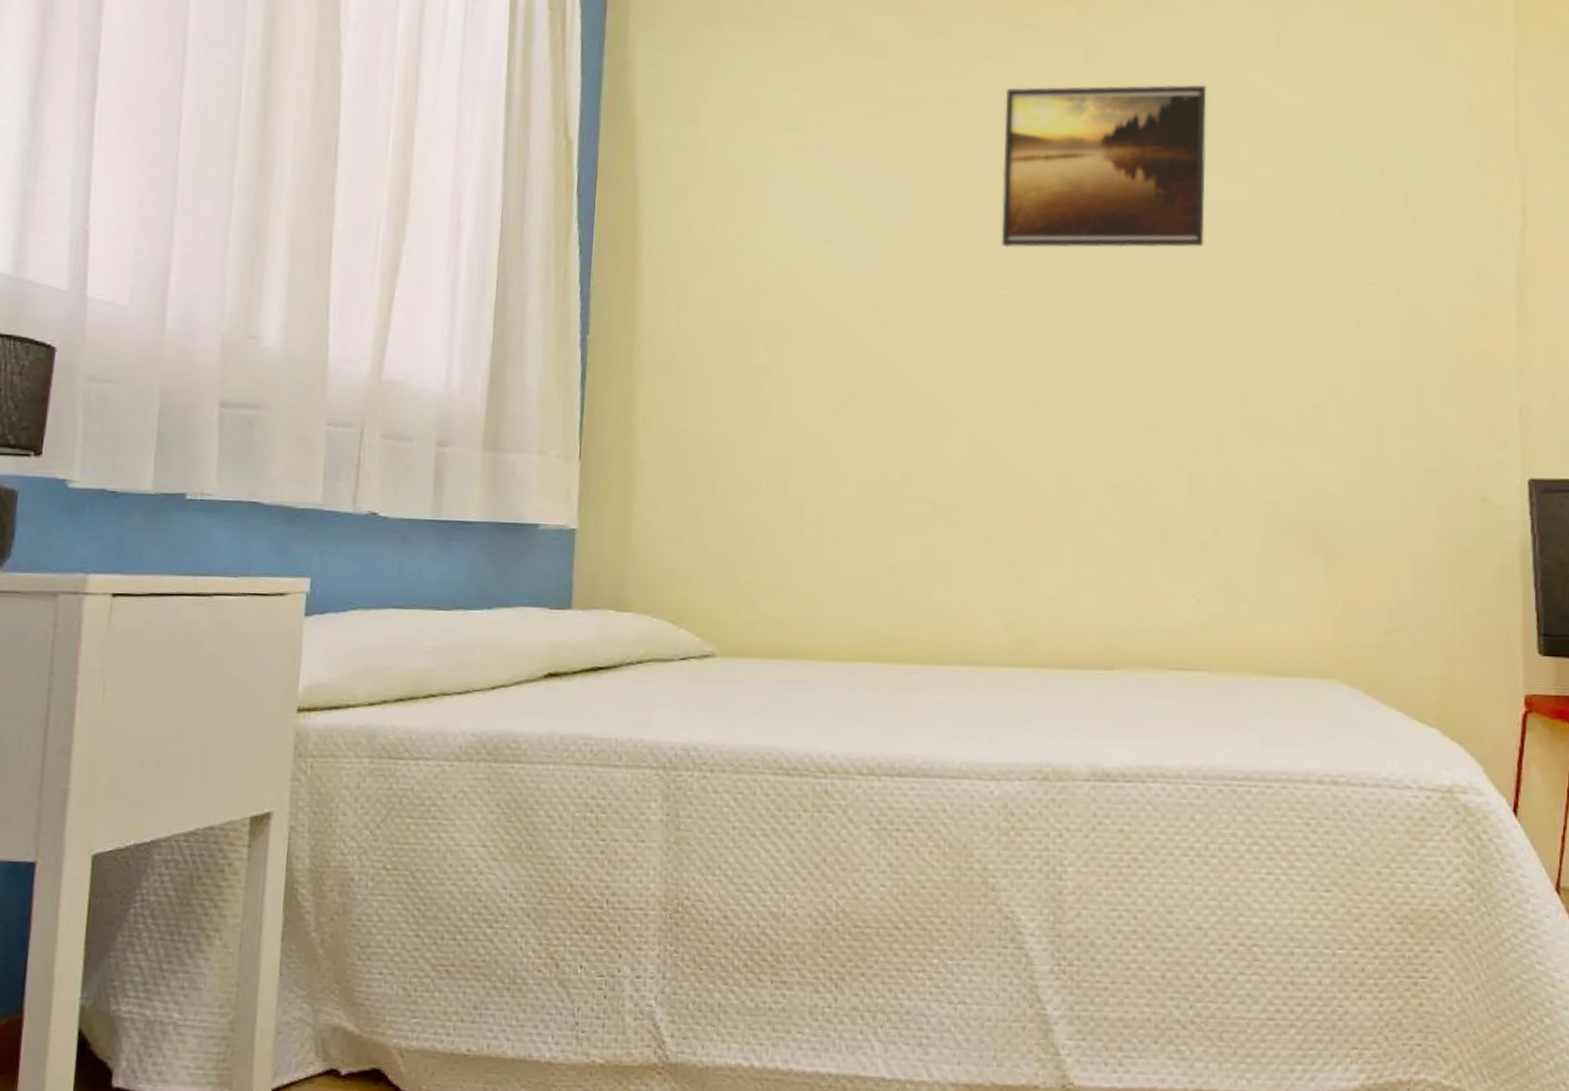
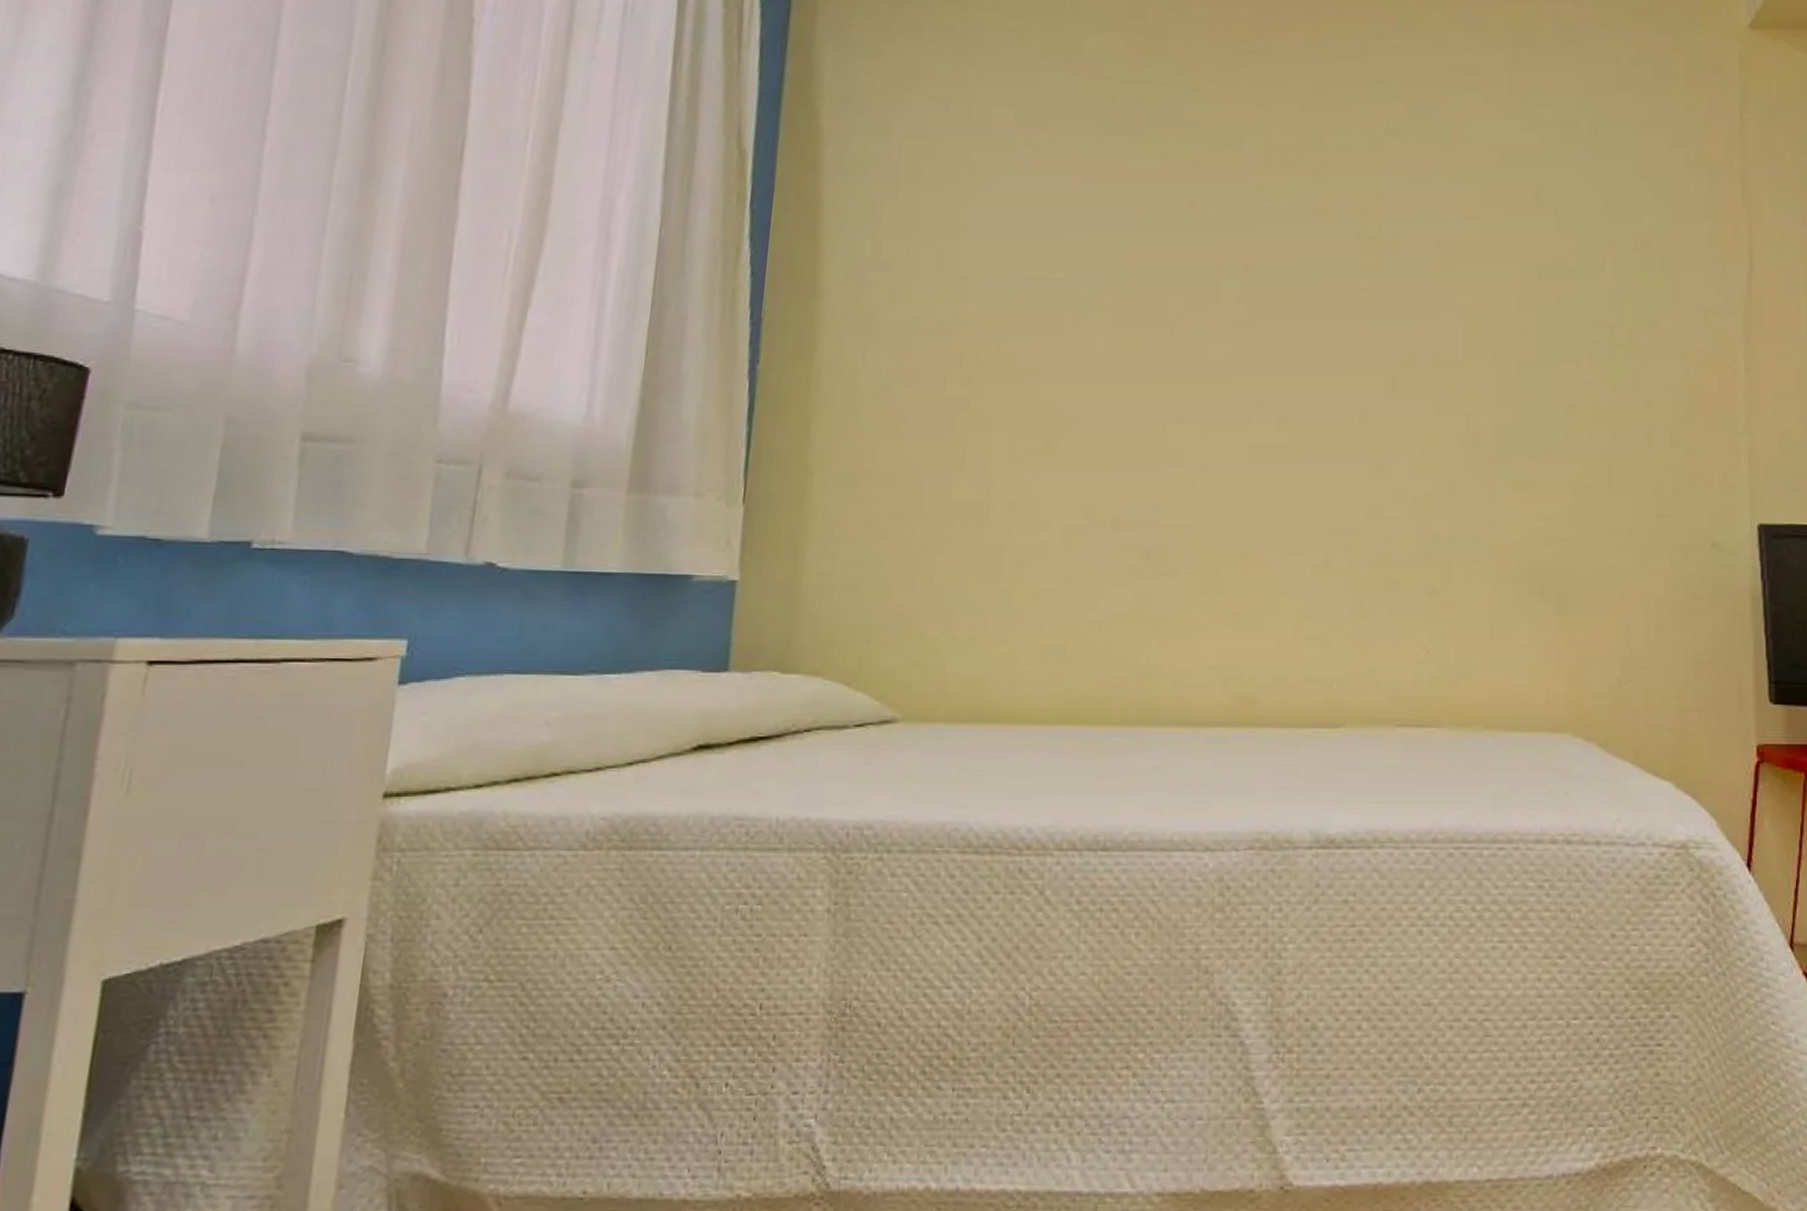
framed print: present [1001,84,1207,248] -> none [1223,113,1438,284]

